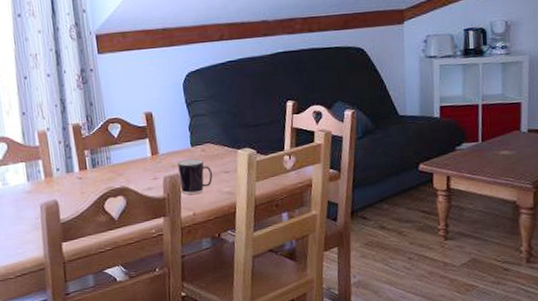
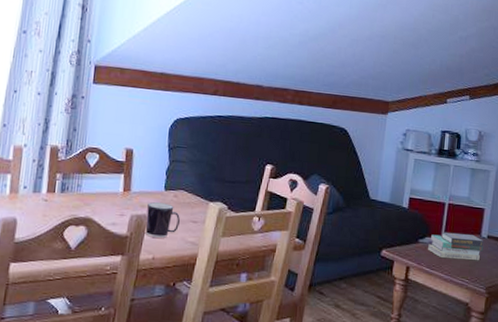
books: none [465,132,525,162] -> present [427,231,484,261]

